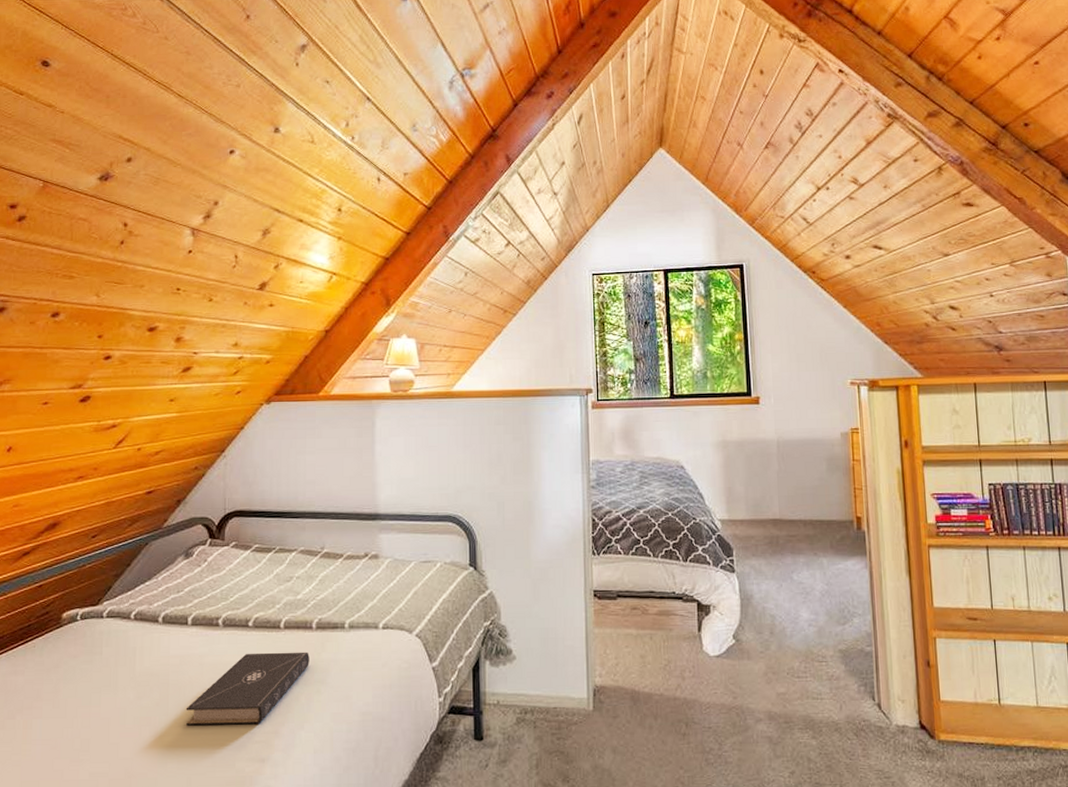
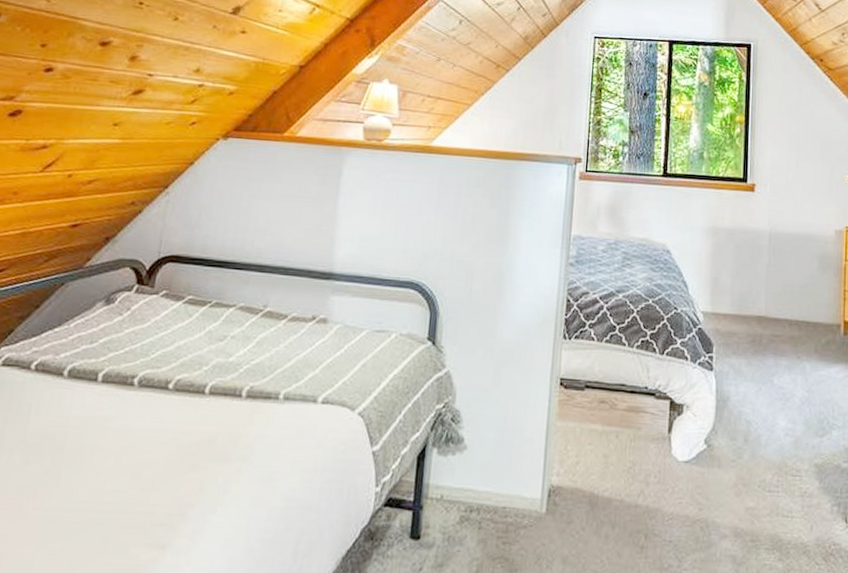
book: present [186,652,309,725] -> none [79,419,234,504]

